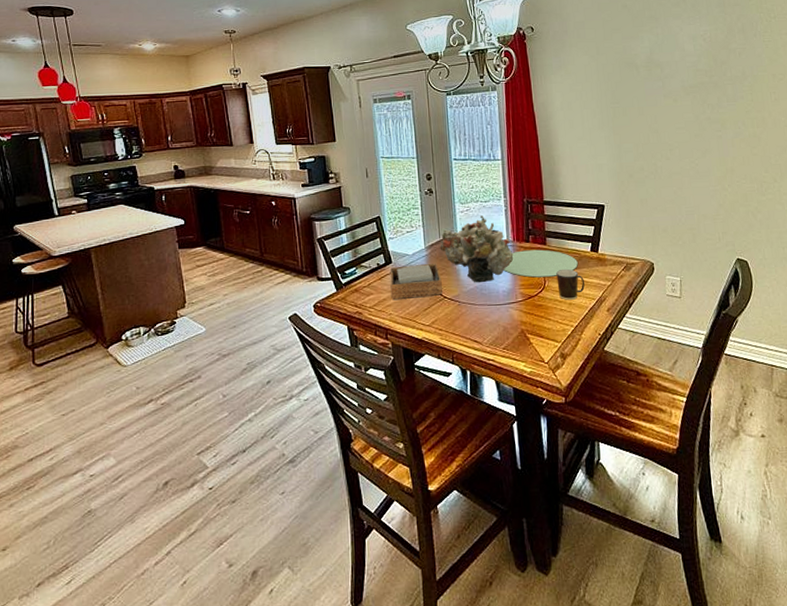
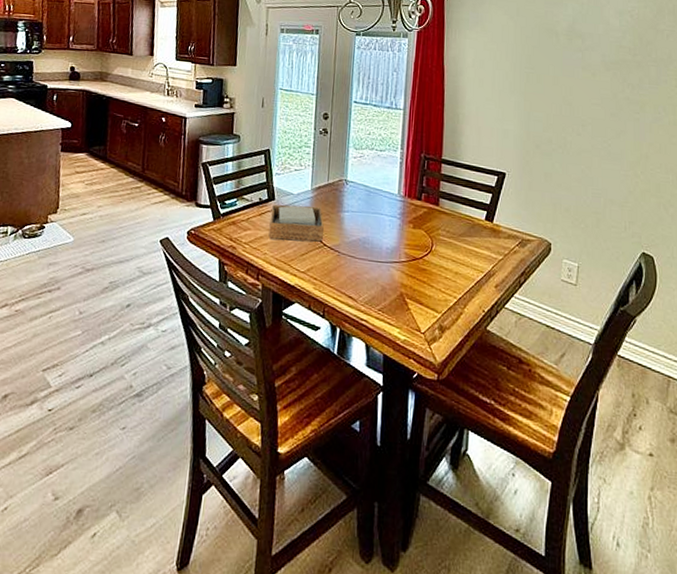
flower arrangement: present [440,215,514,283] -> none [326,164,403,236]
placemat: present [504,249,578,278] -> none [391,207,470,241]
mug: present [556,269,585,300] -> none [445,235,474,269]

